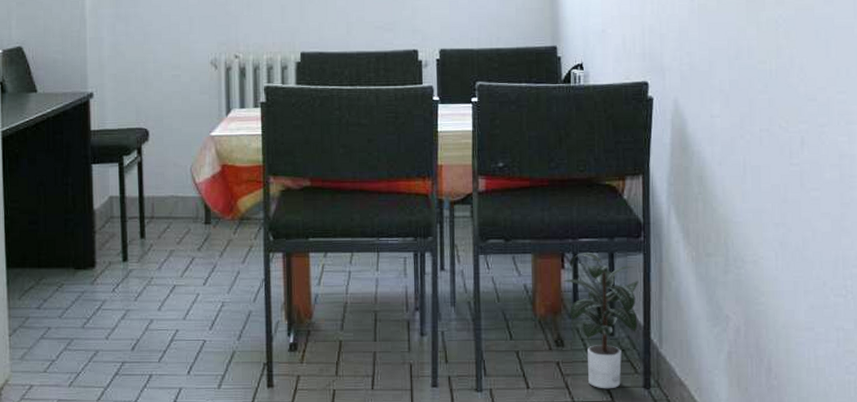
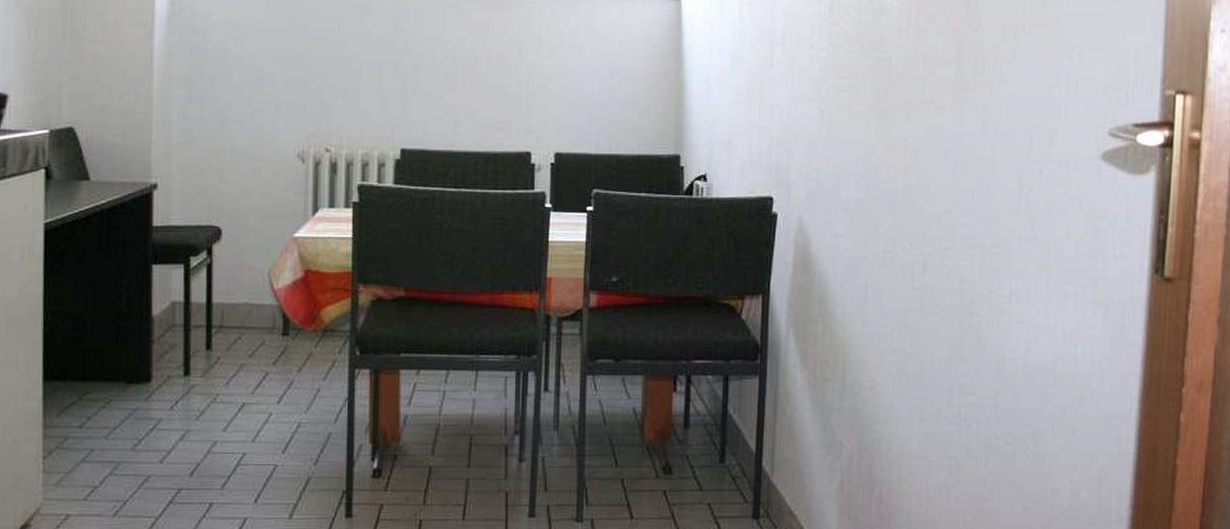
potted plant: present [562,253,639,389] -> none [673,375,753,519]

